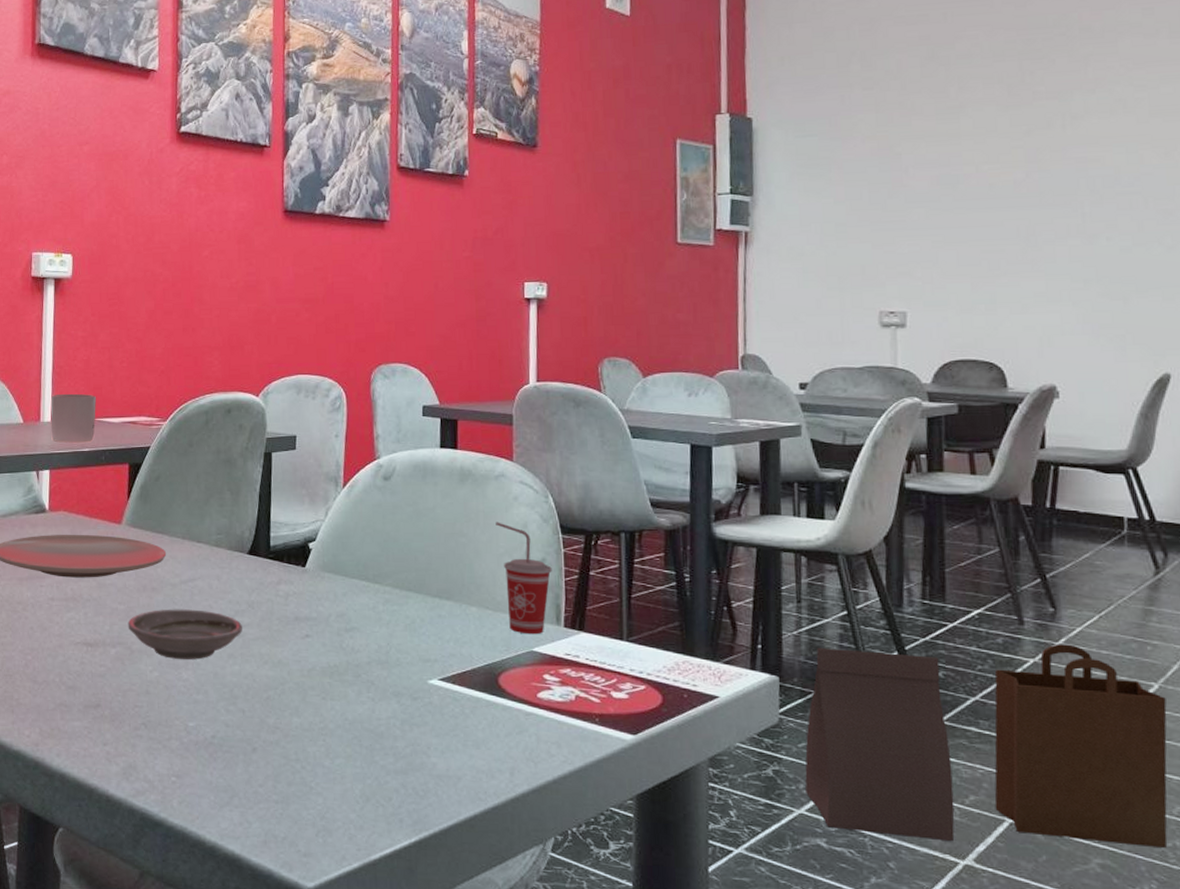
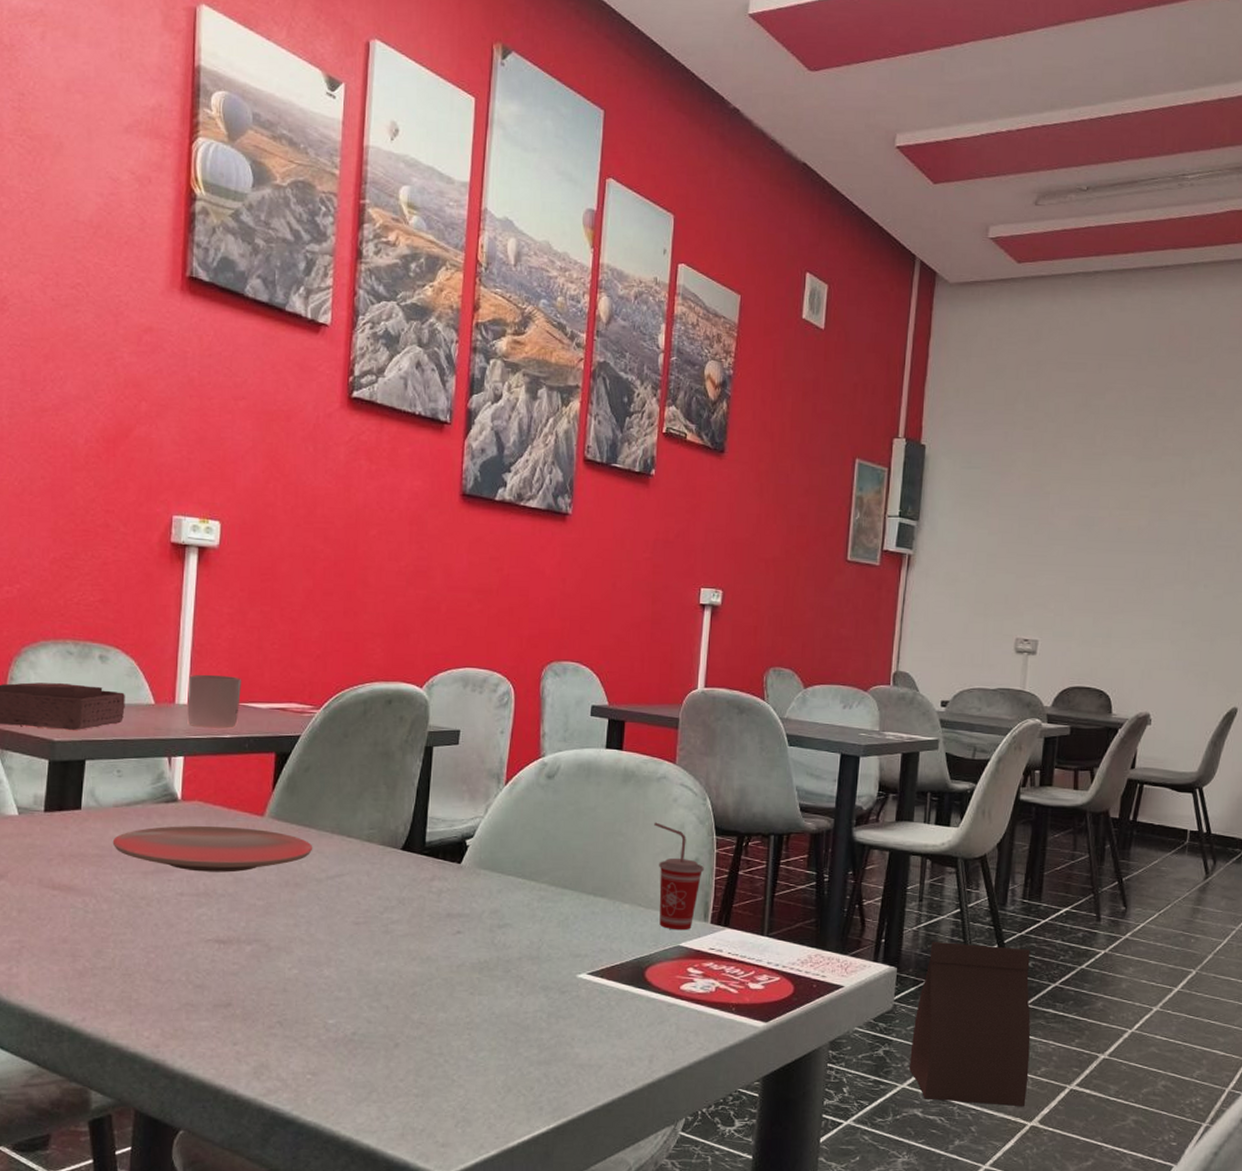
saucer: present [127,609,242,660] -> none [266,905,391,956]
shopping bag: present [994,644,1168,848] -> none [1060,937,1200,1105]

